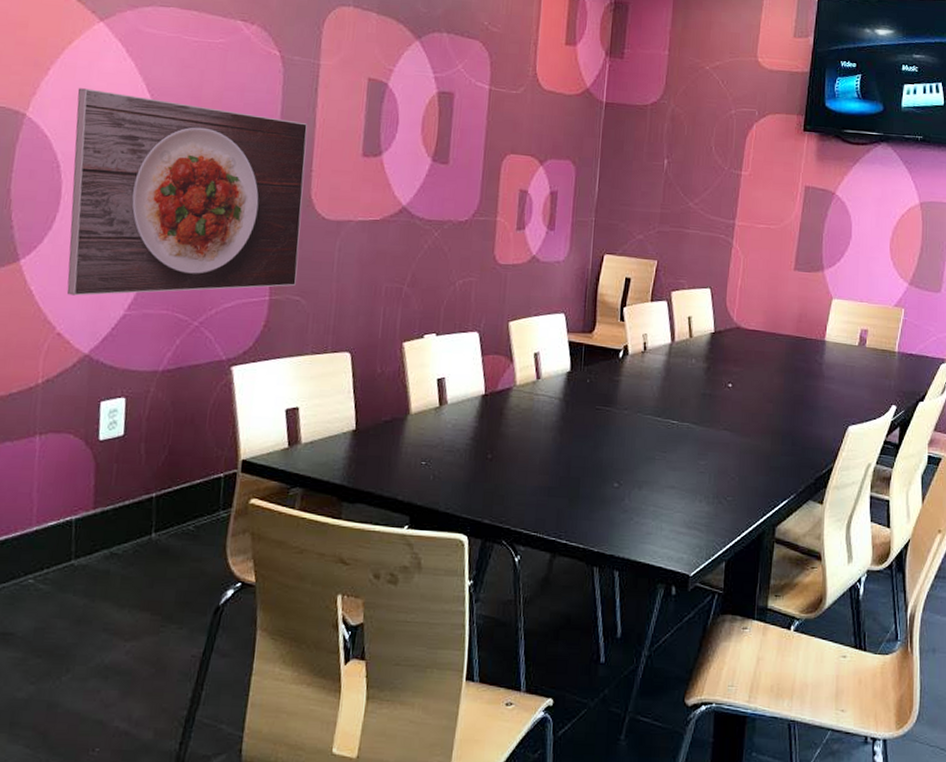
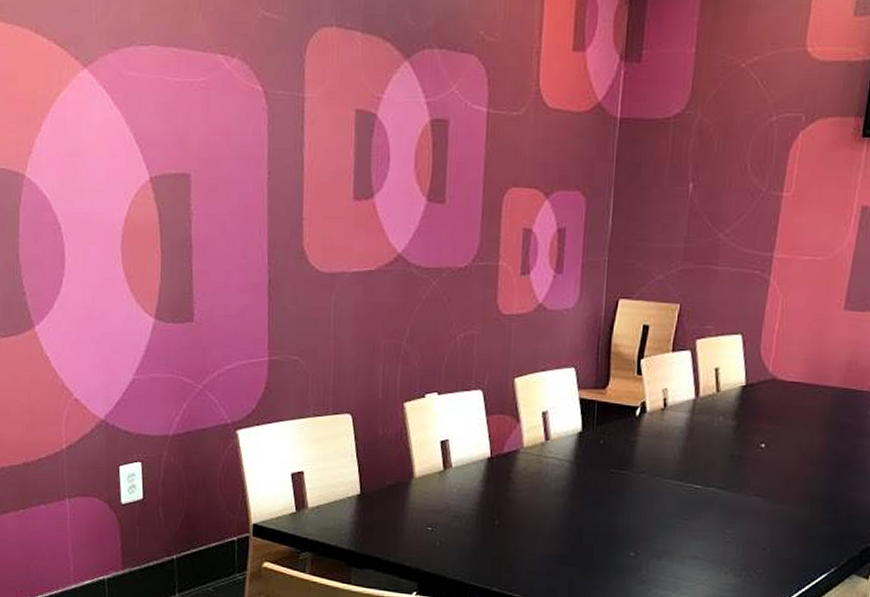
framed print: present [66,88,308,296] -> none [70,143,296,361]

